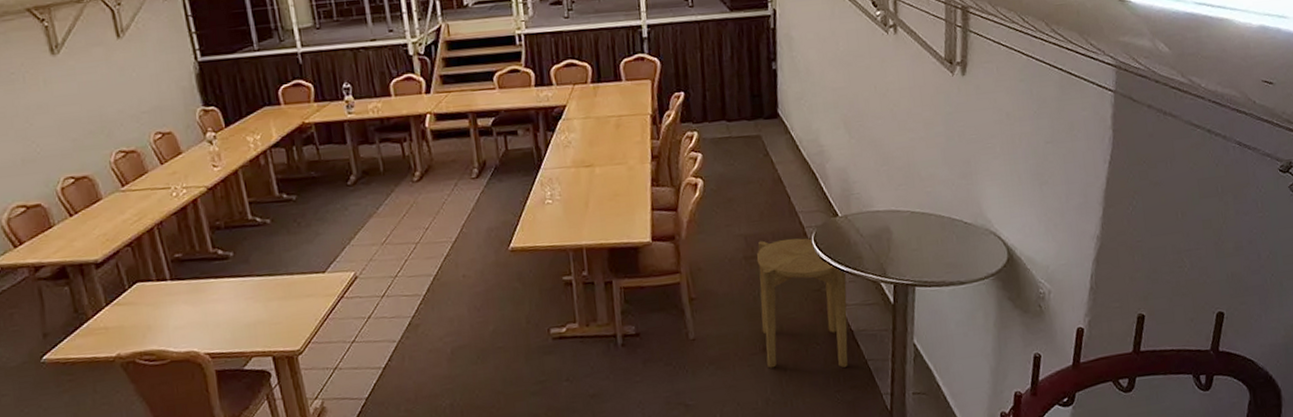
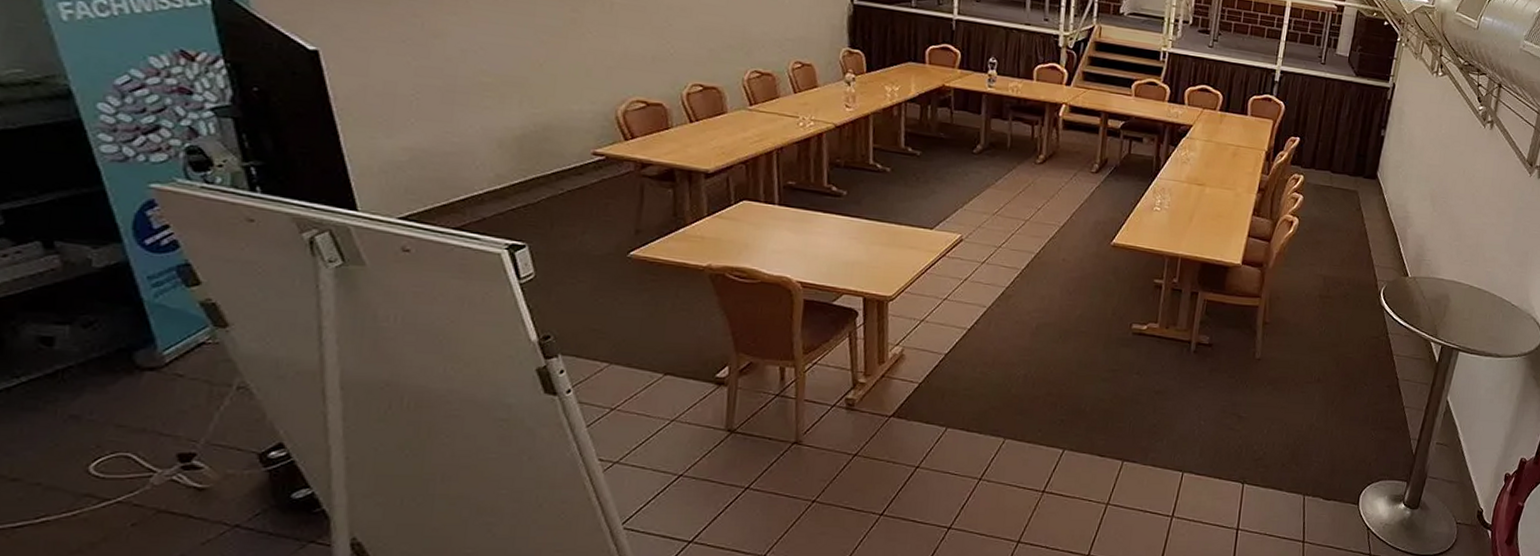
side table: present [756,238,848,368] -> none [1318,284,1404,409]

